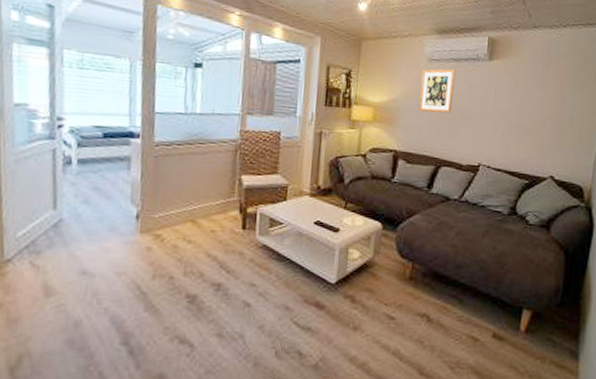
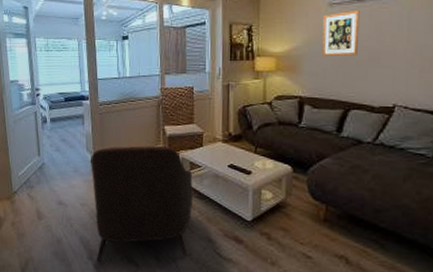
armchair: none [134,198,272,346] -> present [91,146,193,261]

